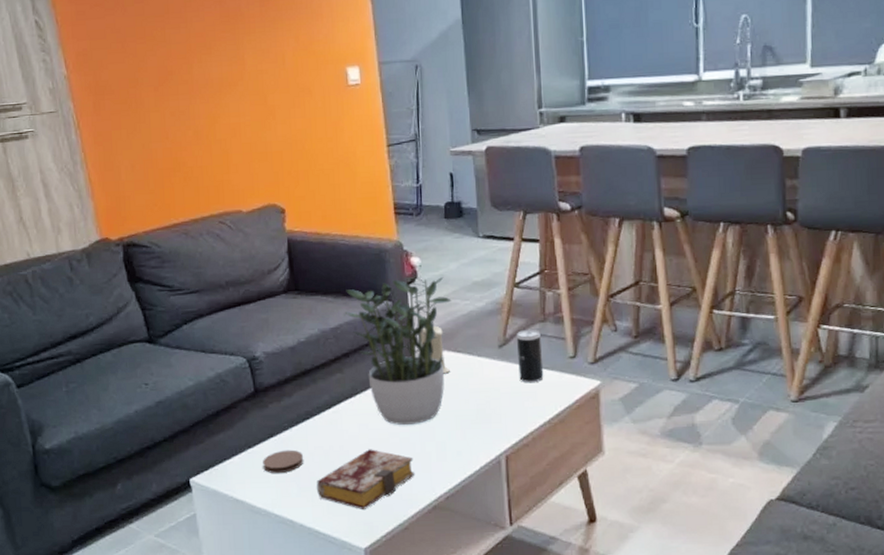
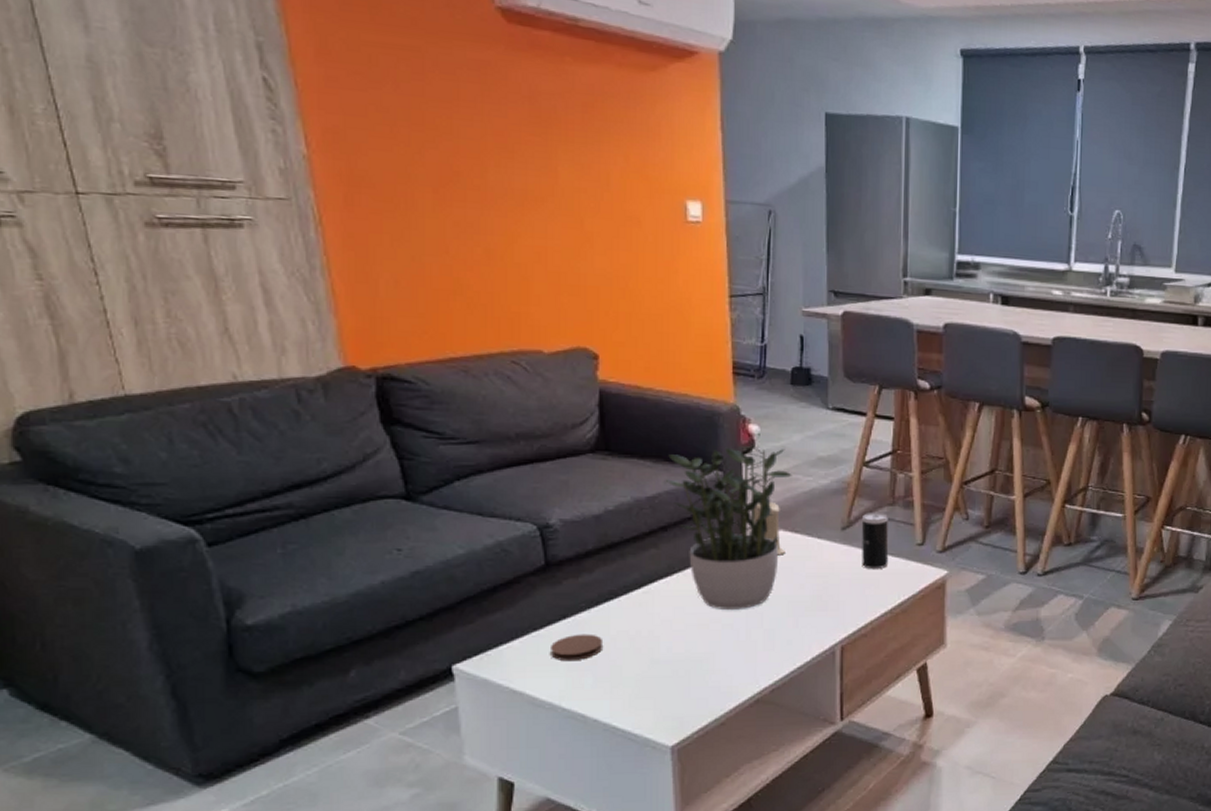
book: present [317,449,415,511] -> none [618,635,737,704]

